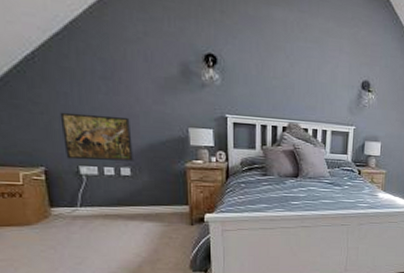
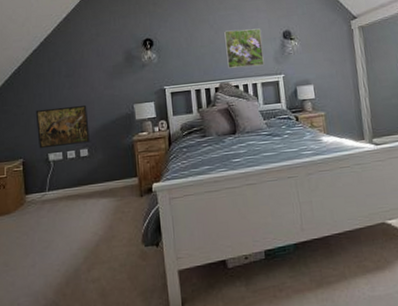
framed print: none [299,66,341,114] -> present [224,28,265,68]

